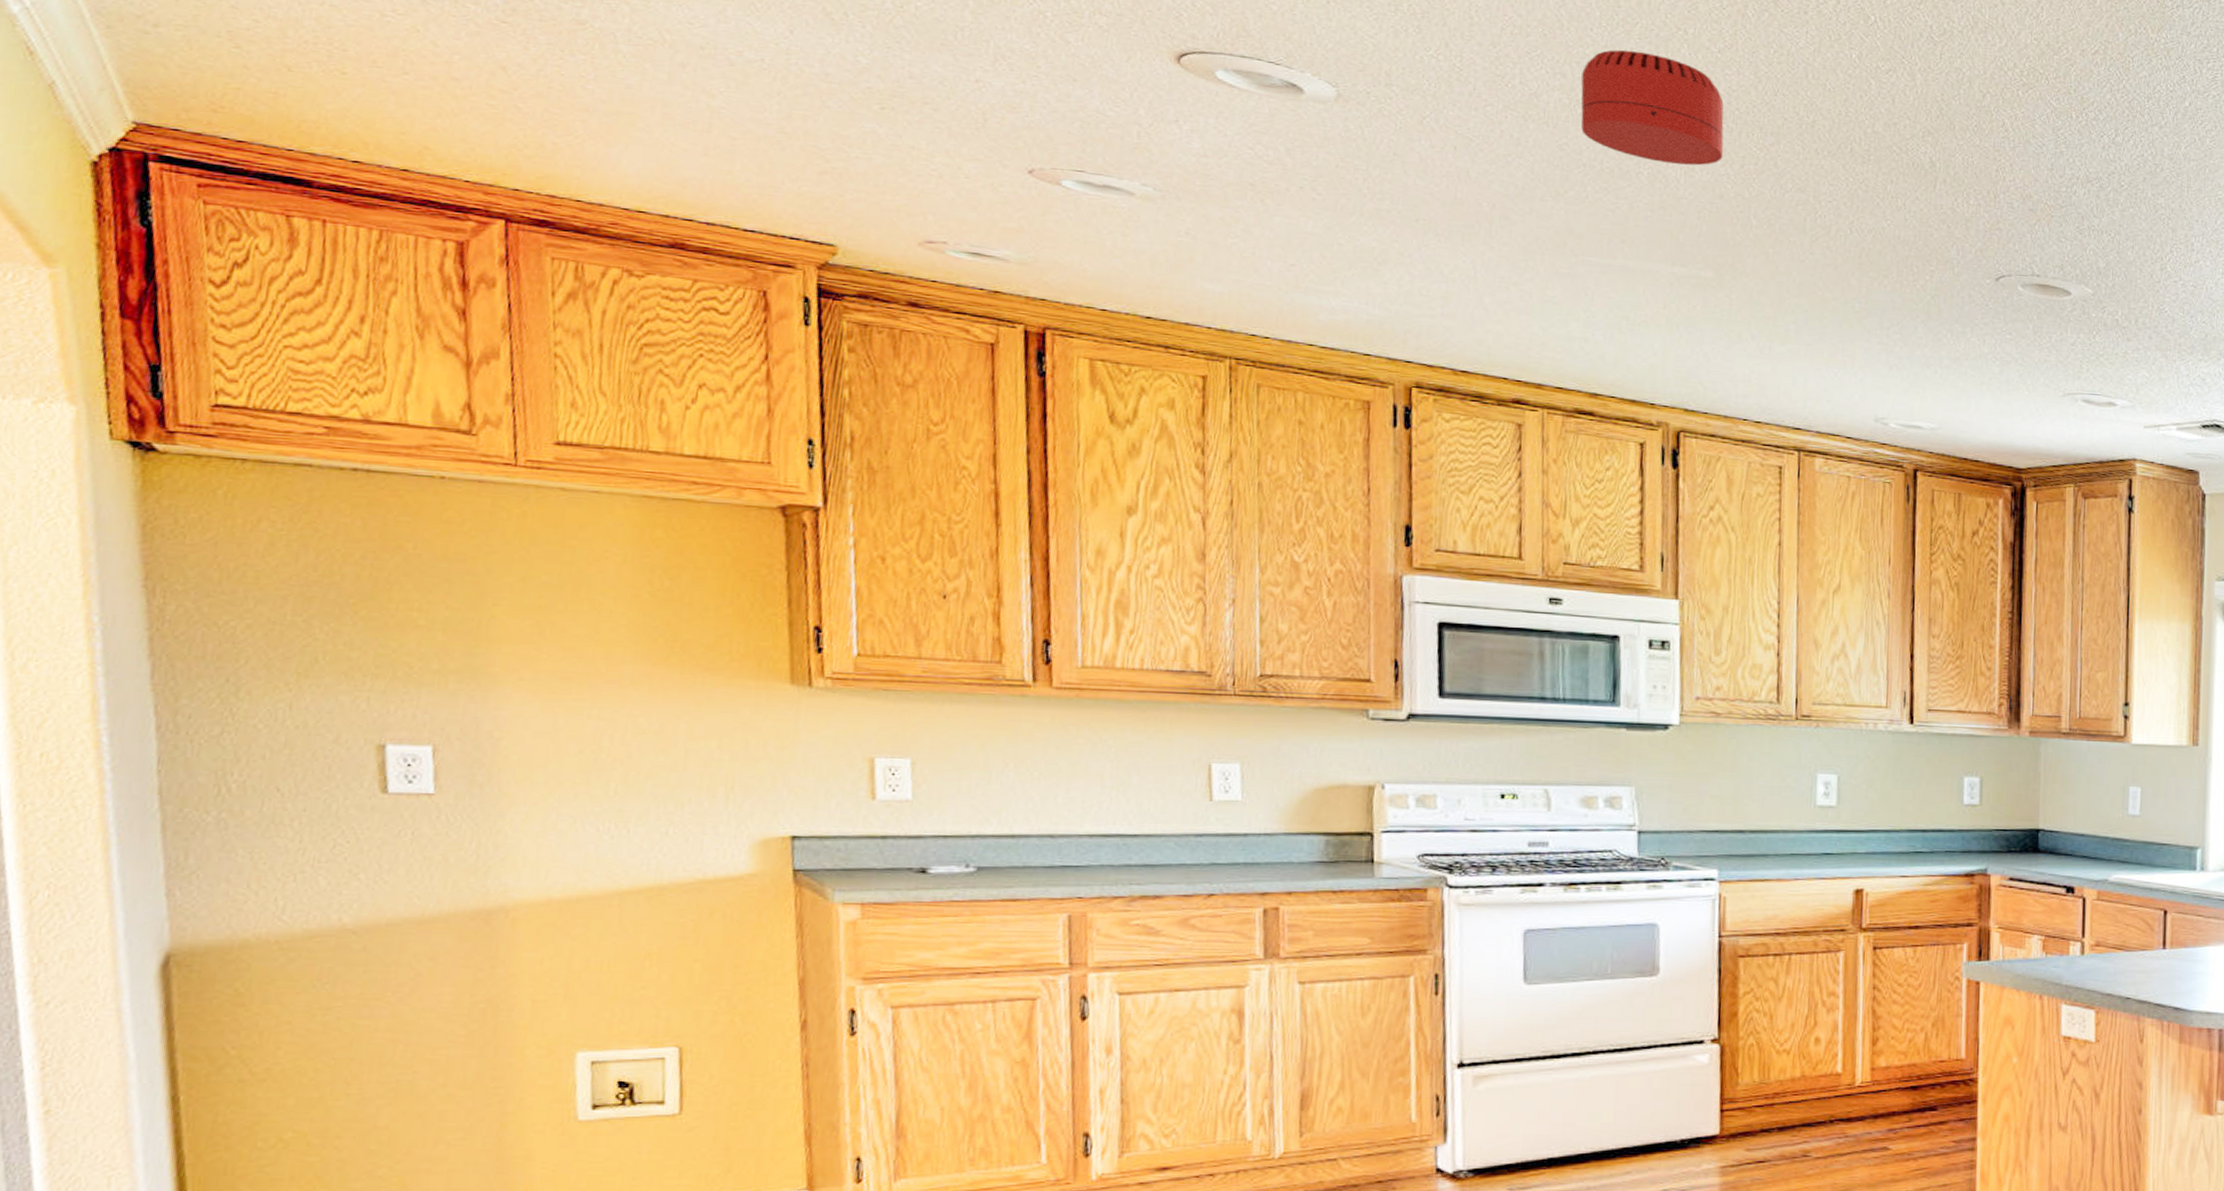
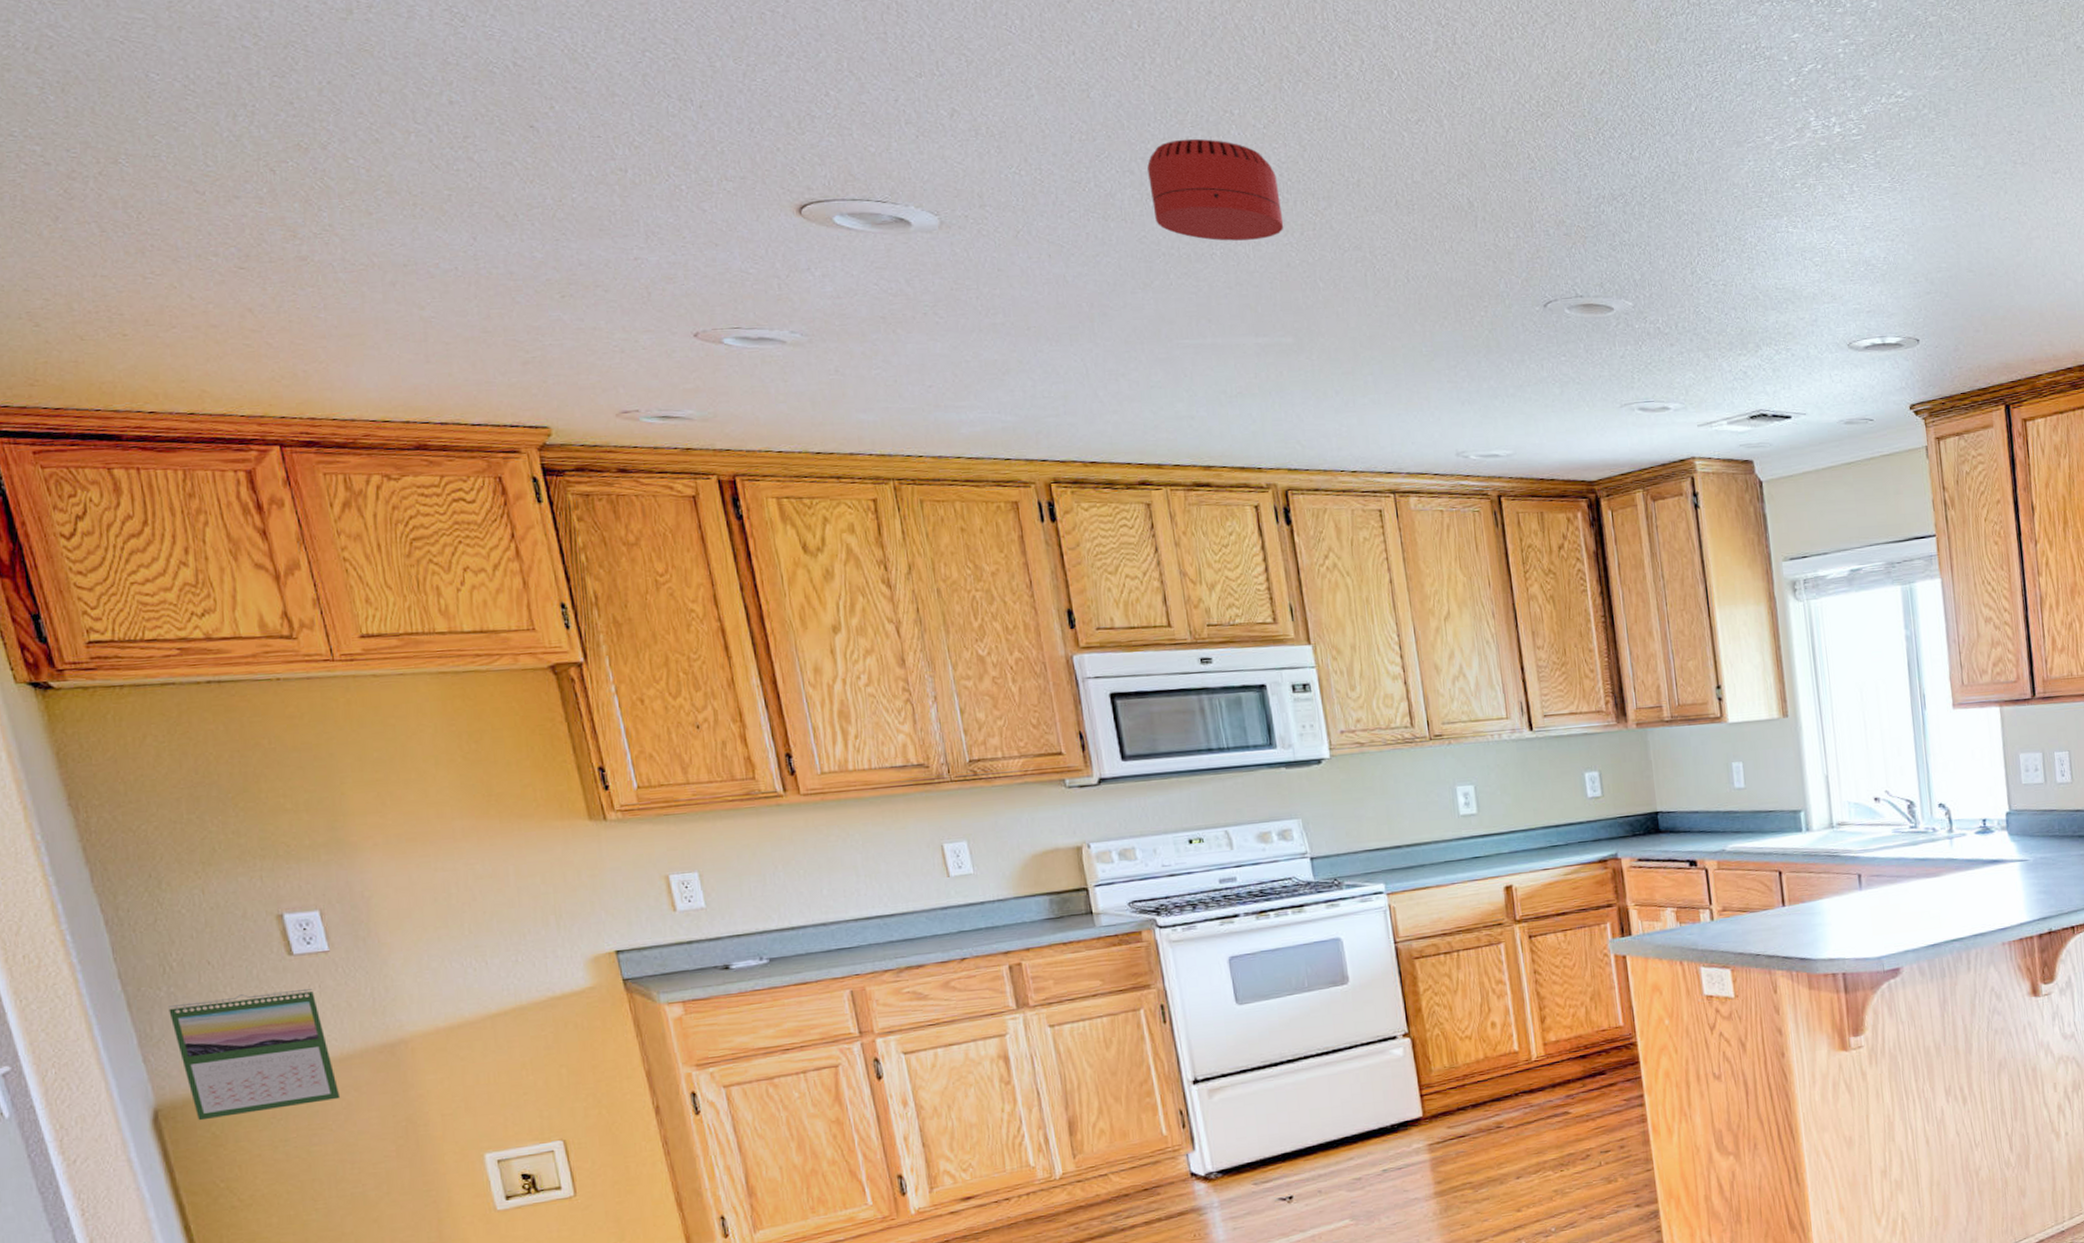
calendar: none [213,831,410,973] -> present [168,988,341,1121]

